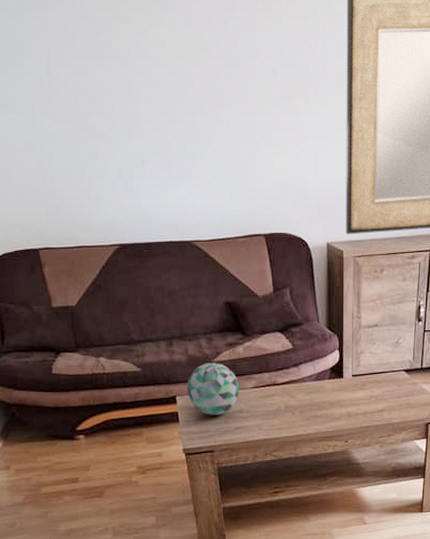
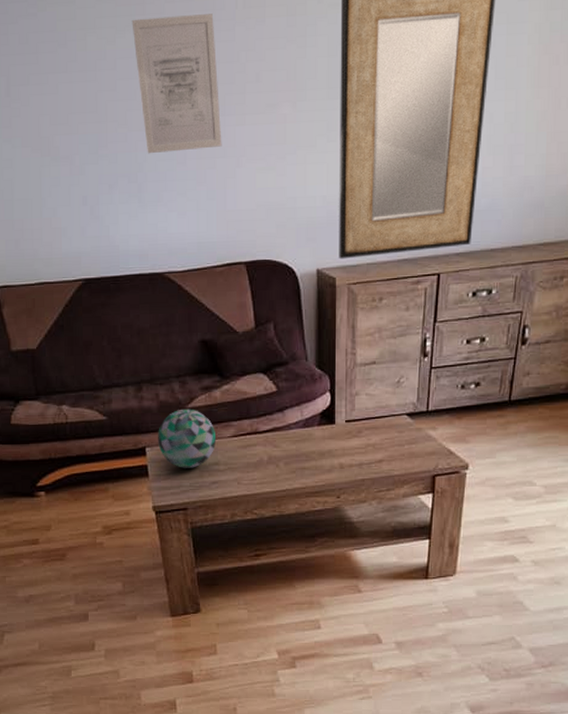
wall art: none [162,13,244,135] -> present [132,14,222,154]

